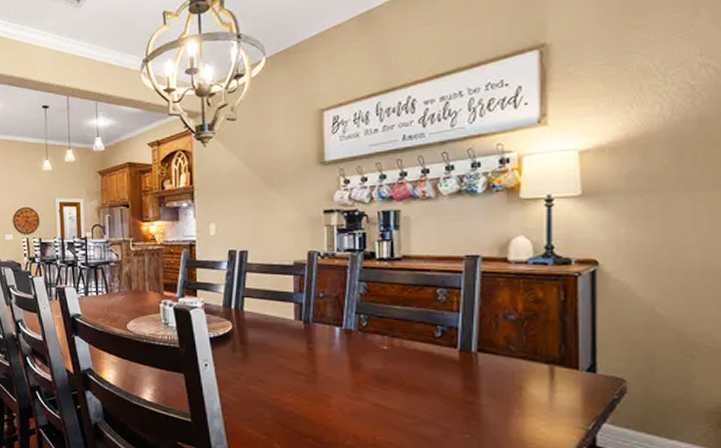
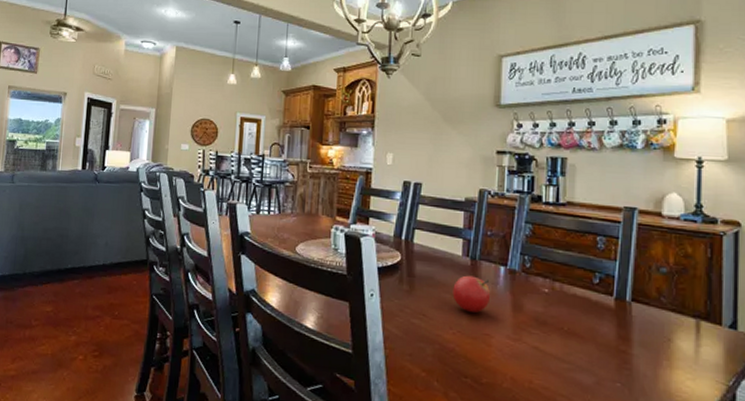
fruit: none [287,339,327,376] -> present [452,275,491,314]

